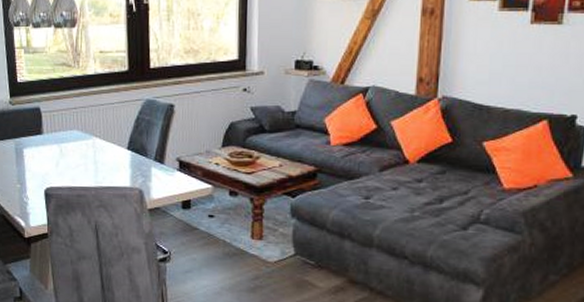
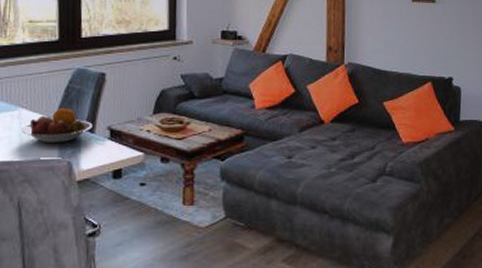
fruit bowl: none [96,137,162,172] -> present [22,107,93,144]

